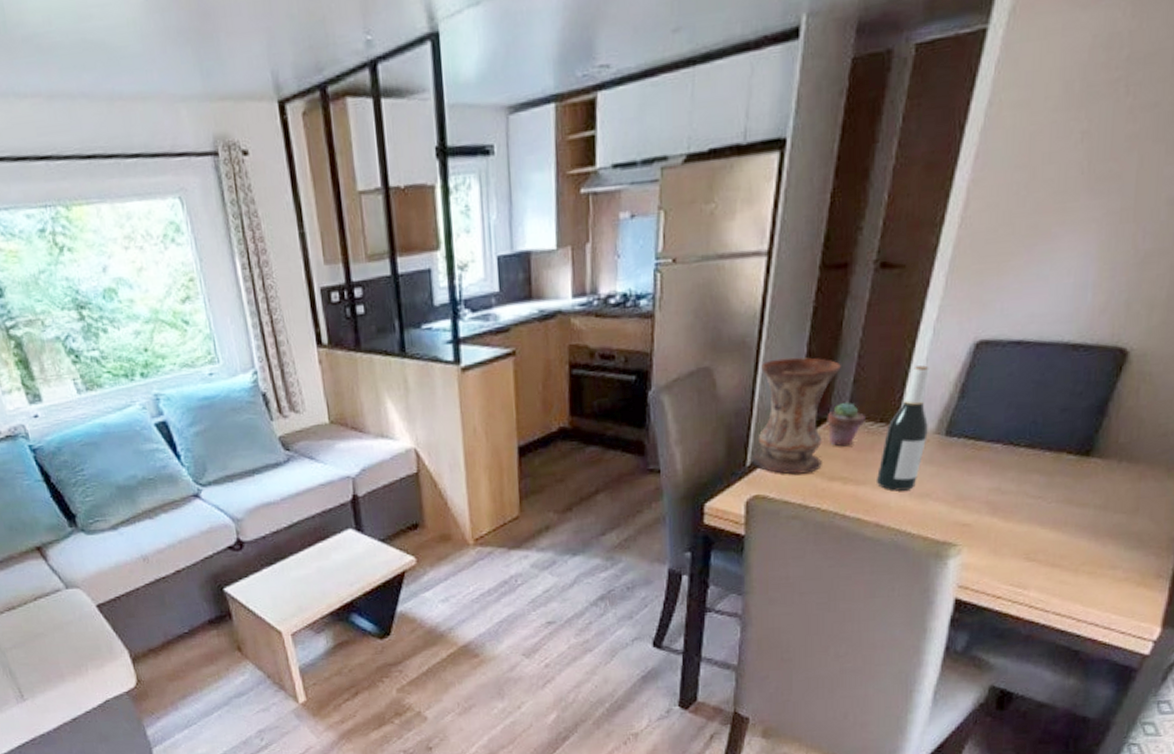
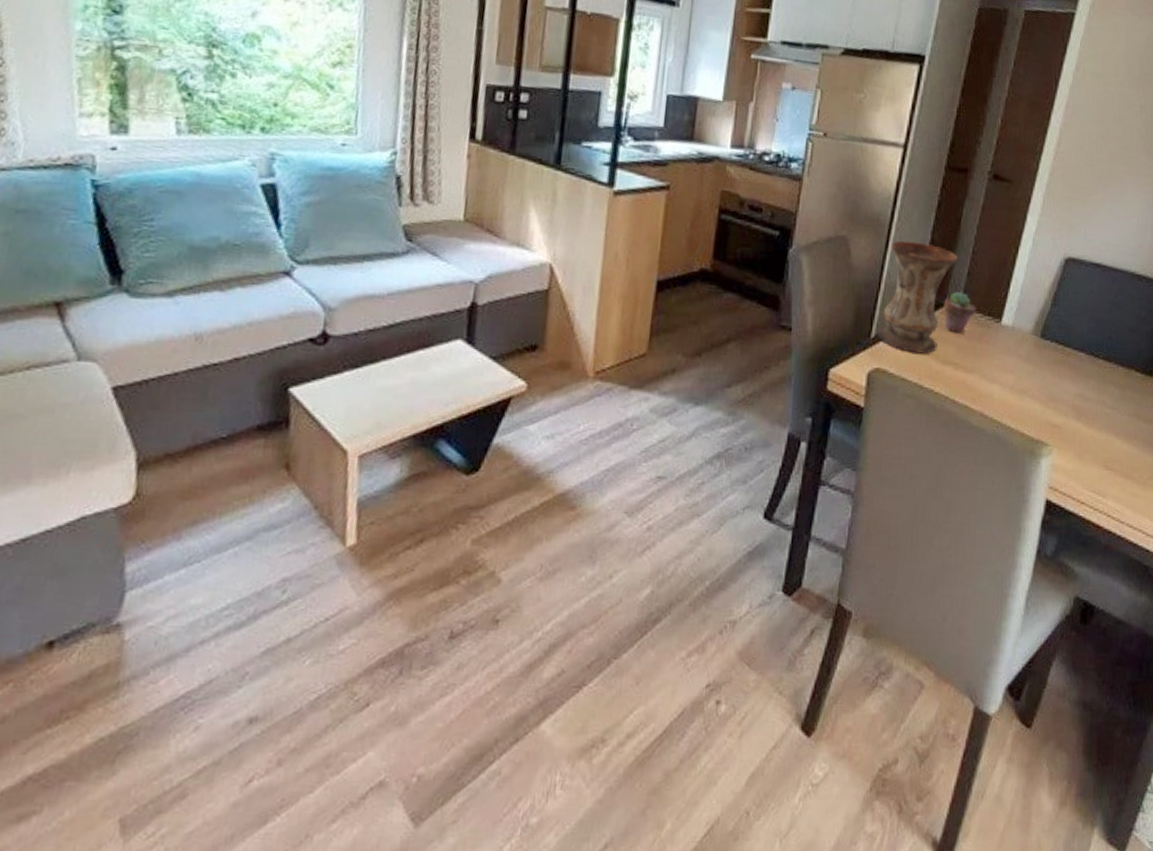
wine bottle: present [877,365,929,491] -> none [983,270,1029,385]

